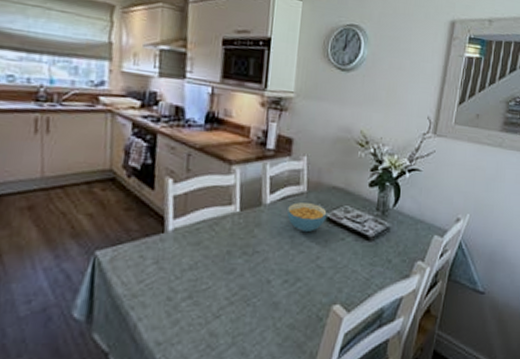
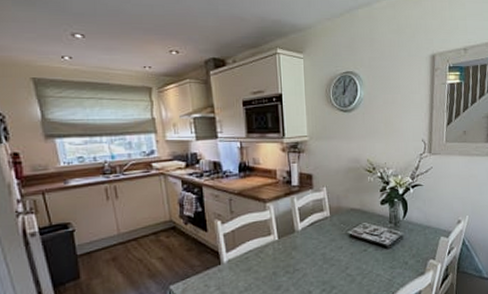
cereal bowl: present [287,202,327,233] -> none [317,225,349,249]

